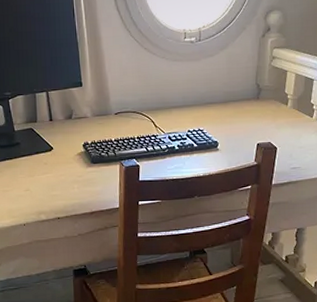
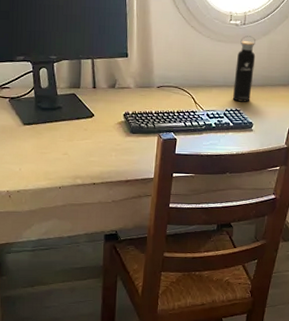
water bottle: none [194,52,215,121] -> present [232,35,256,102]

